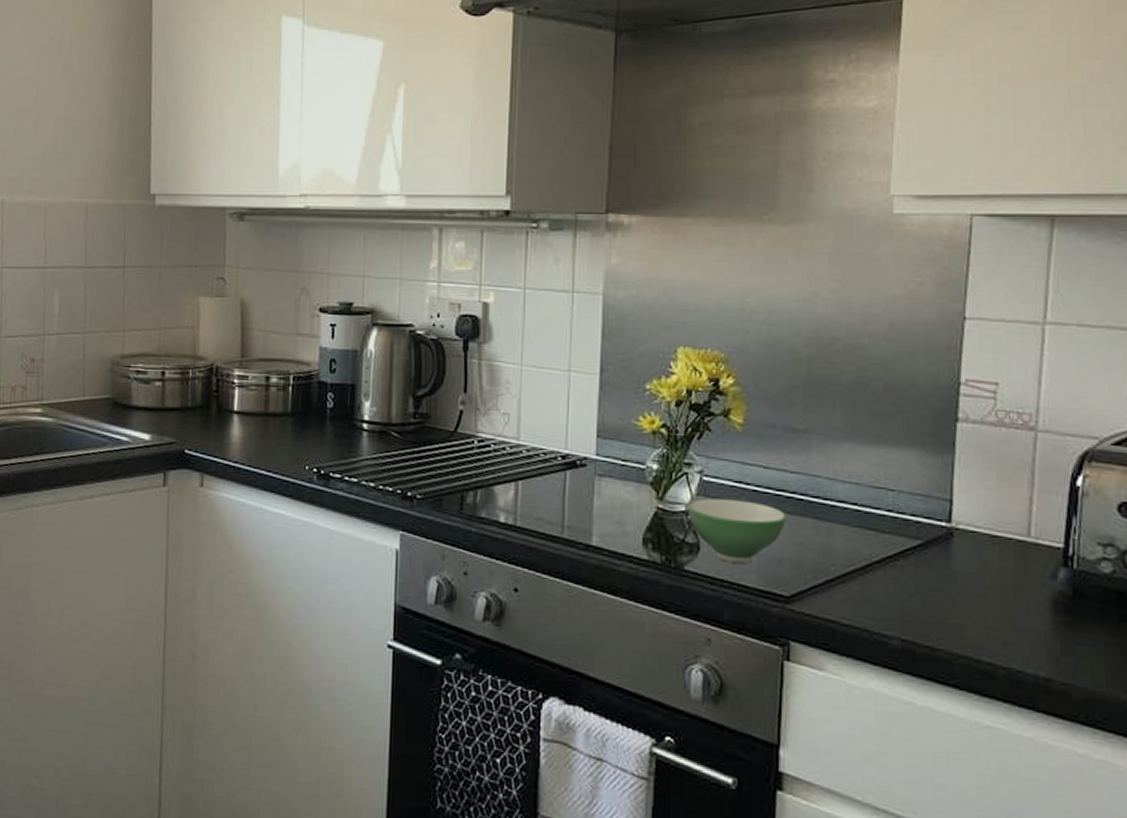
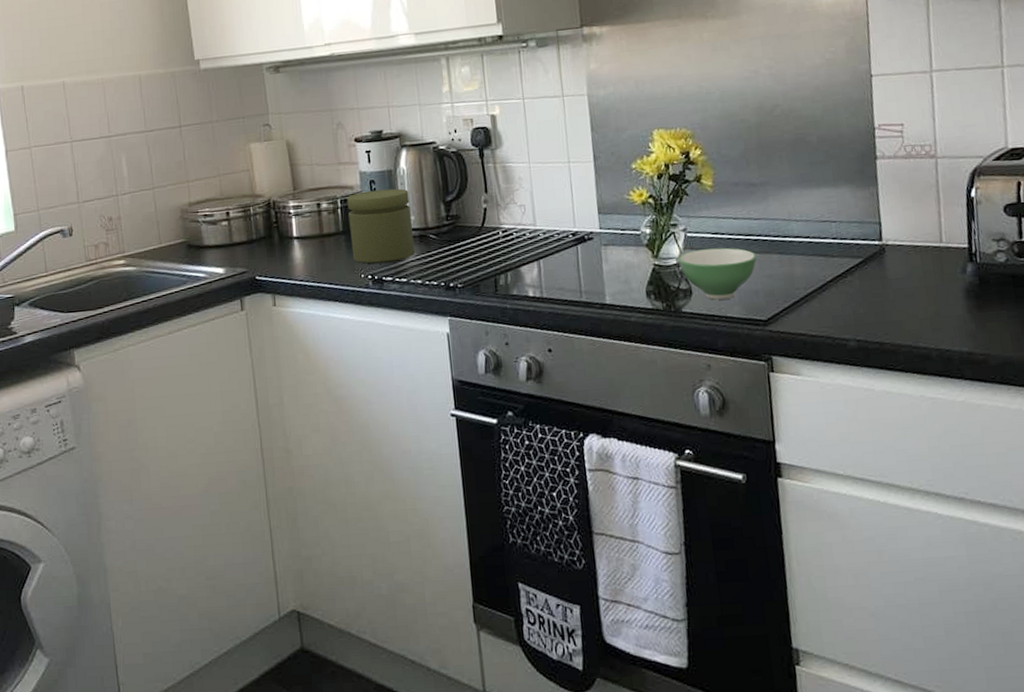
jar: none [298,370,374,458] -> present [347,188,416,264]

